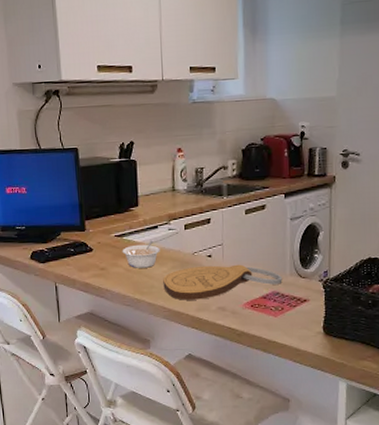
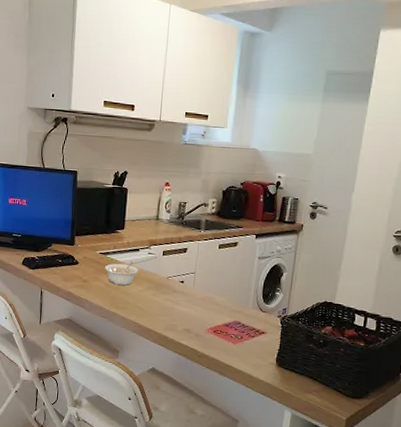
cutting board: present [163,264,282,300] -> none [137,289,245,320]

